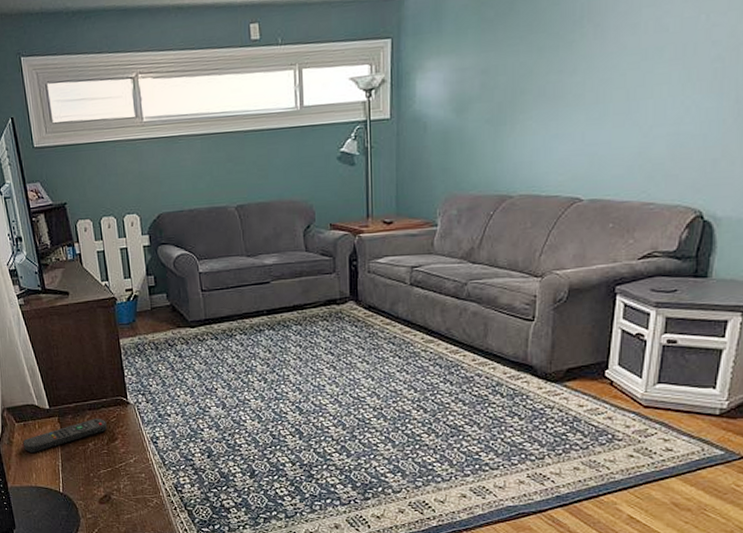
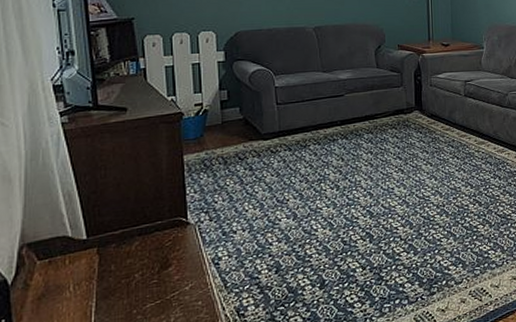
remote control: present [23,418,107,452] -> none [44,243,159,295]

